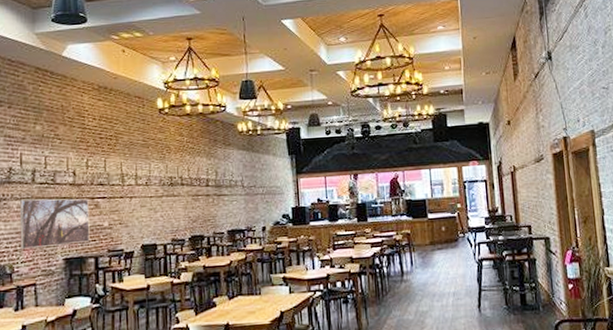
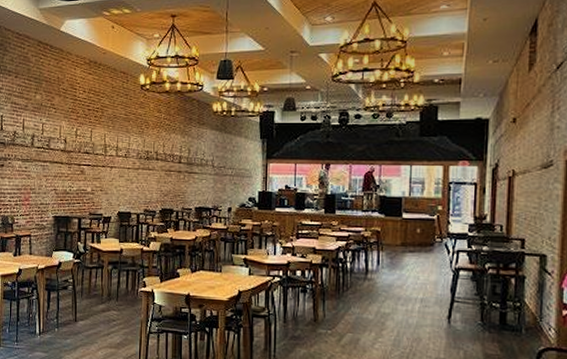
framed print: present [19,198,90,250] -> none [20,160,76,205]

